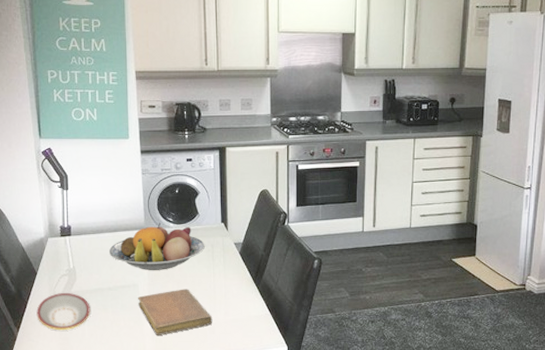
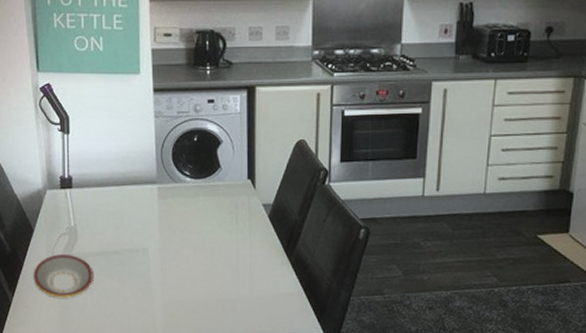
fruit bowl: present [108,222,205,270] -> none [114,175,227,233]
notebook: present [137,289,213,336] -> none [146,256,235,311]

